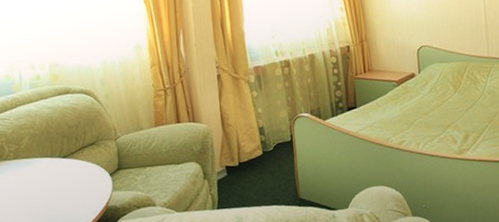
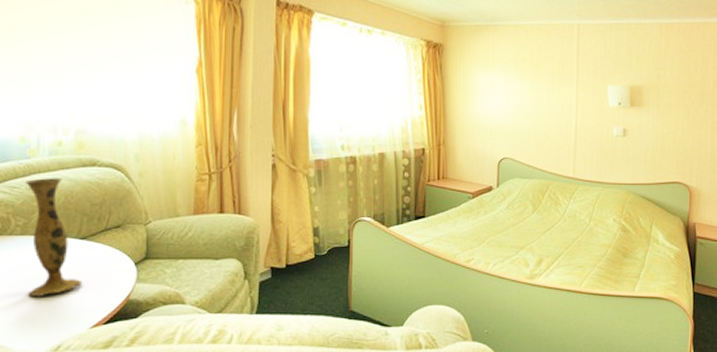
vase: none [13,107,68,211] -> present [25,178,83,296]

